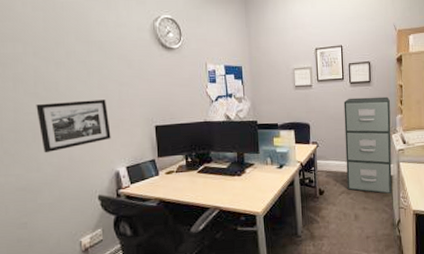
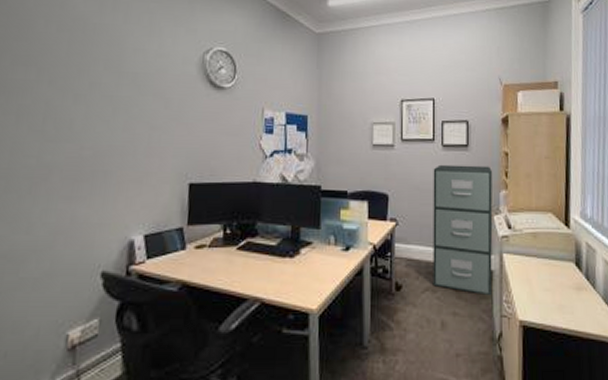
picture frame: present [36,100,111,153] -> none [39,144,131,210]

